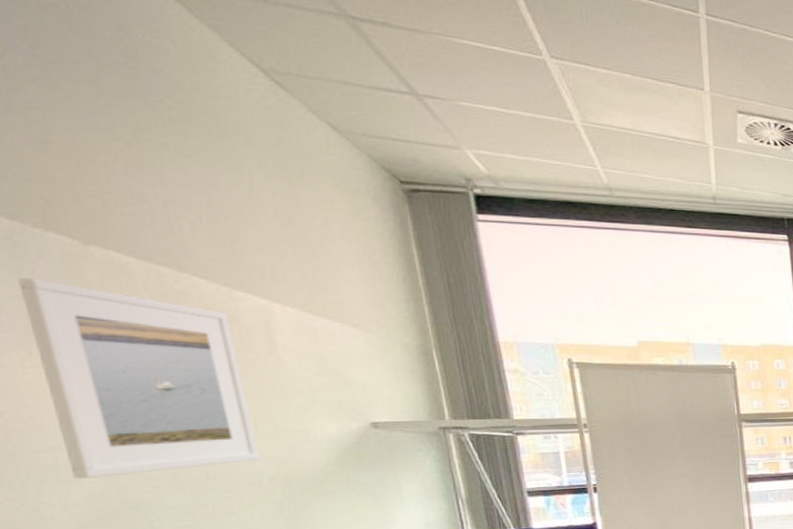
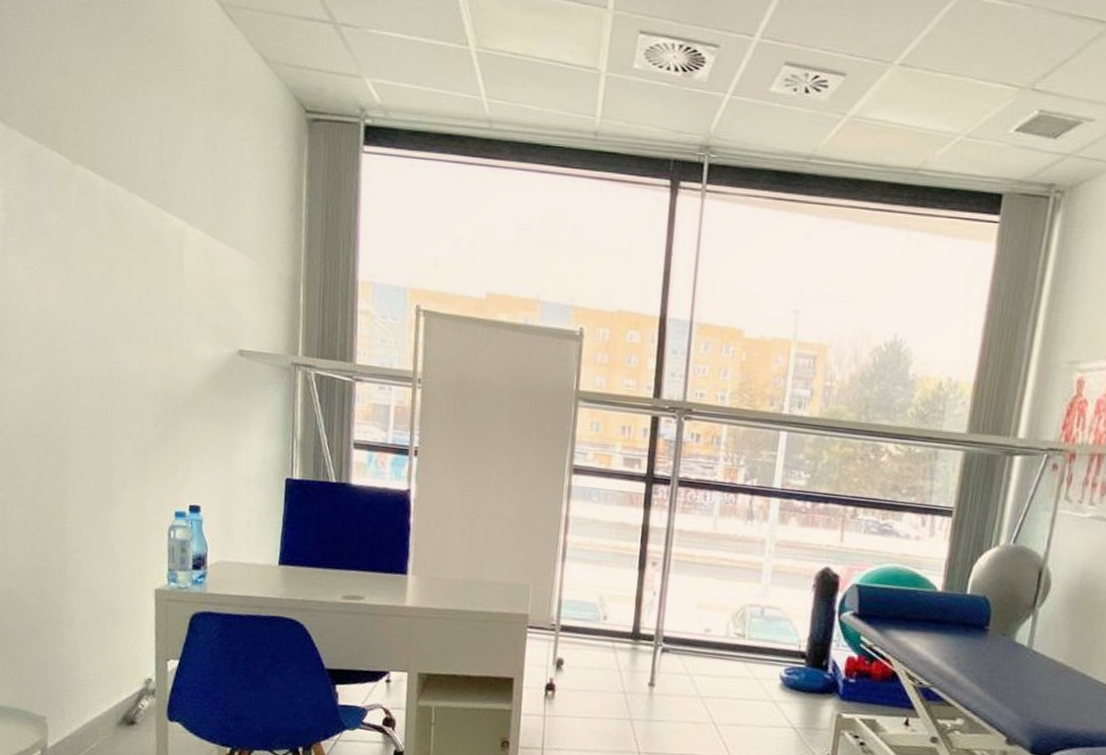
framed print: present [18,278,259,479] -> none [28,191,154,374]

